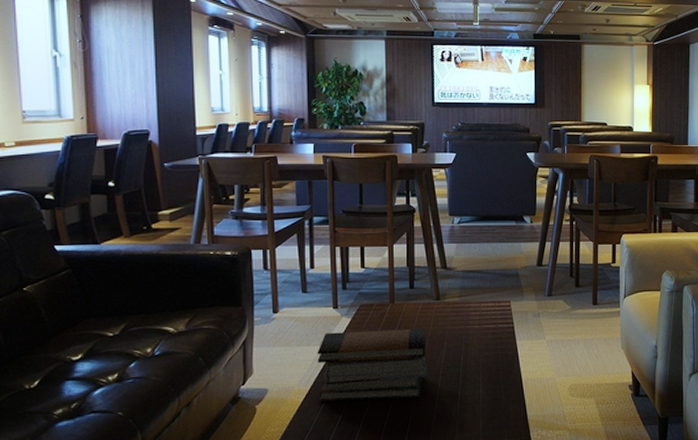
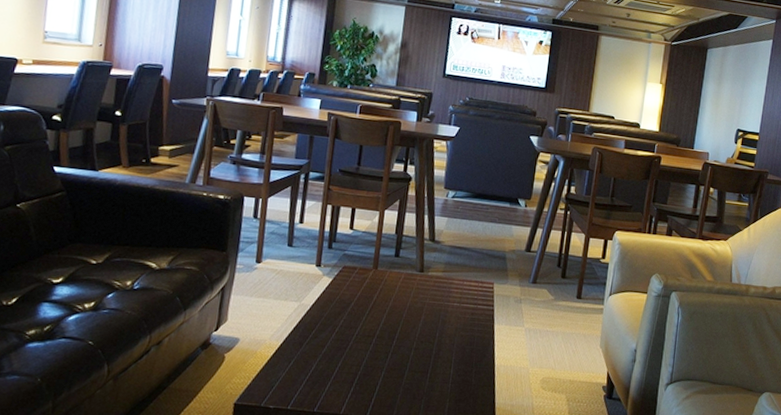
book stack: present [317,328,428,402] -> none [288,290,404,369]

